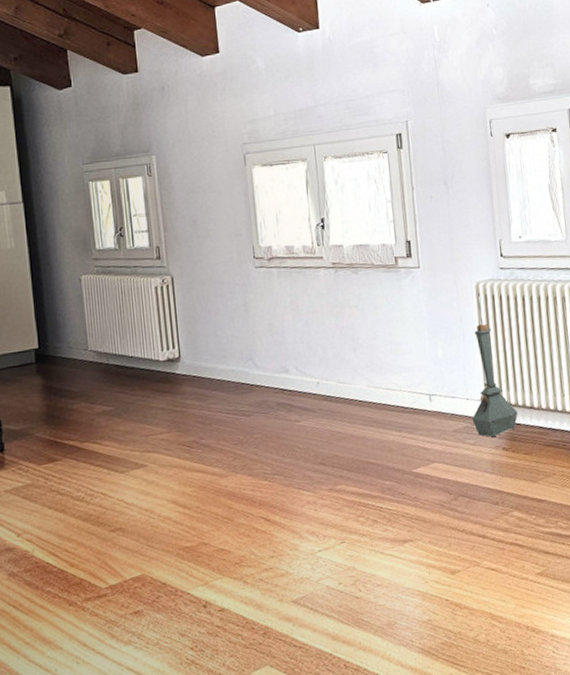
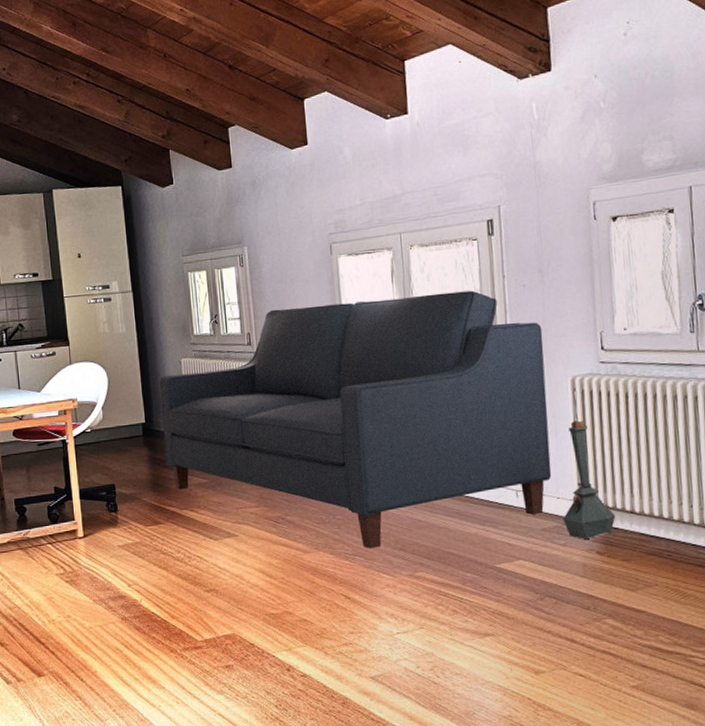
sofa: none [55,201,461,467] -> present [159,290,552,549]

